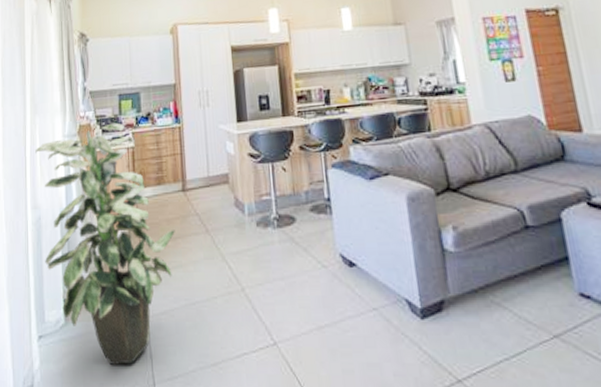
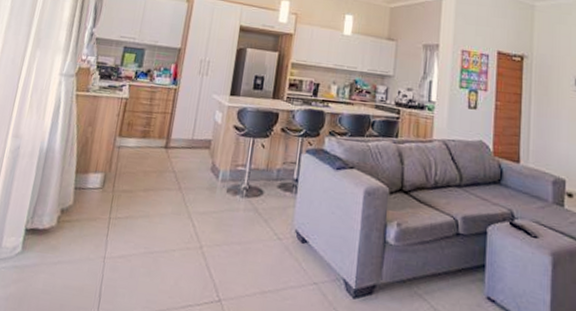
indoor plant: present [35,123,175,365] -> none [14,71,150,299]

